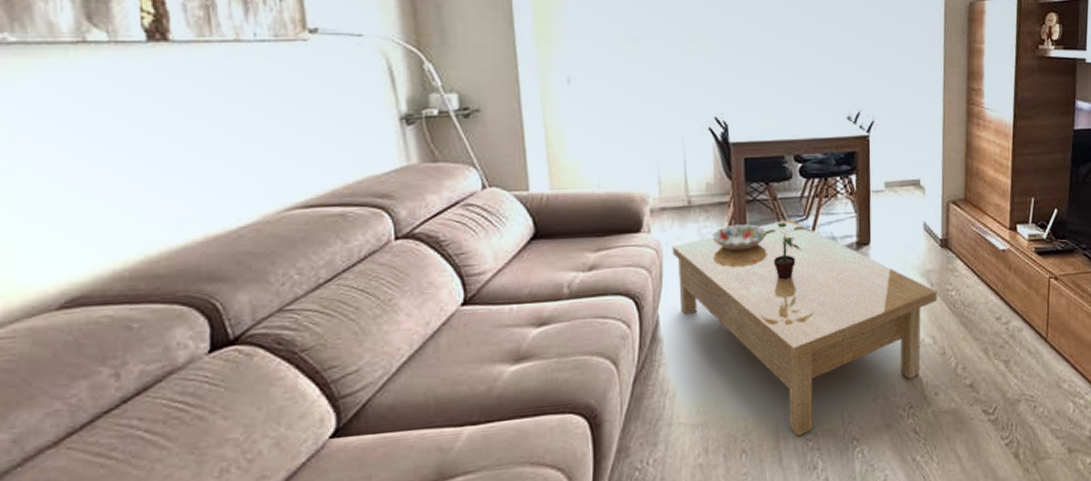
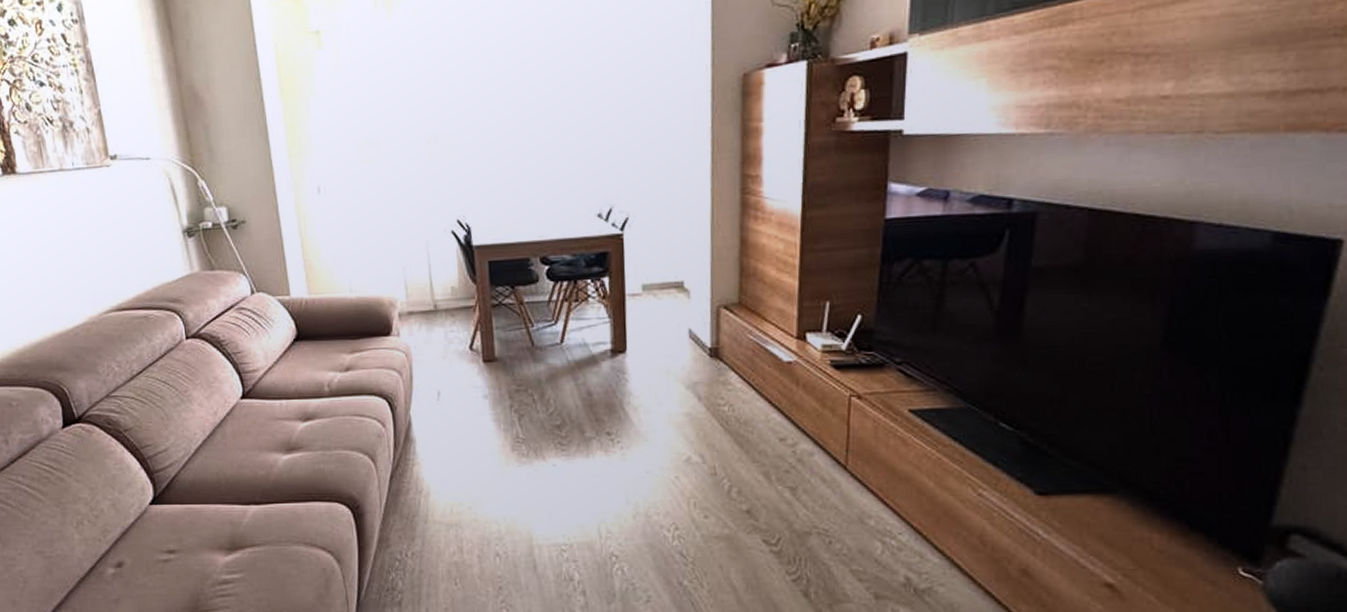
coffee table: present [672,219,938,436] -> none [421,324,707,546]
decorative bowl: present [712,223,767,251] -> none [459,328,514,356]
potted plant: present [758,222,813,280] -> none [505,327,563,387]

